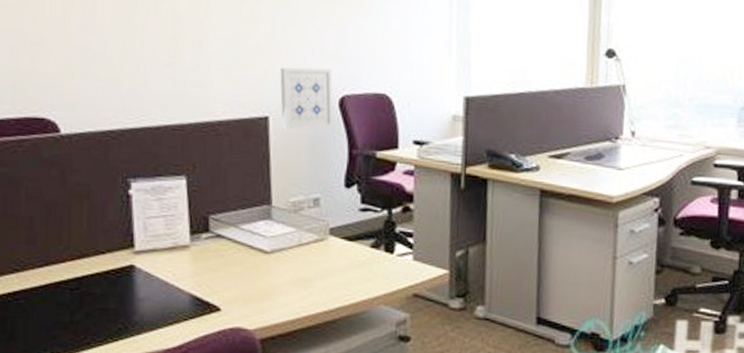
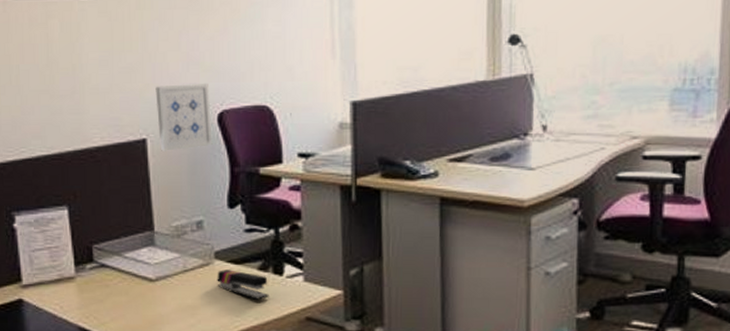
stapler: none [330,245,380,276] -> present [217,270,269,300]

